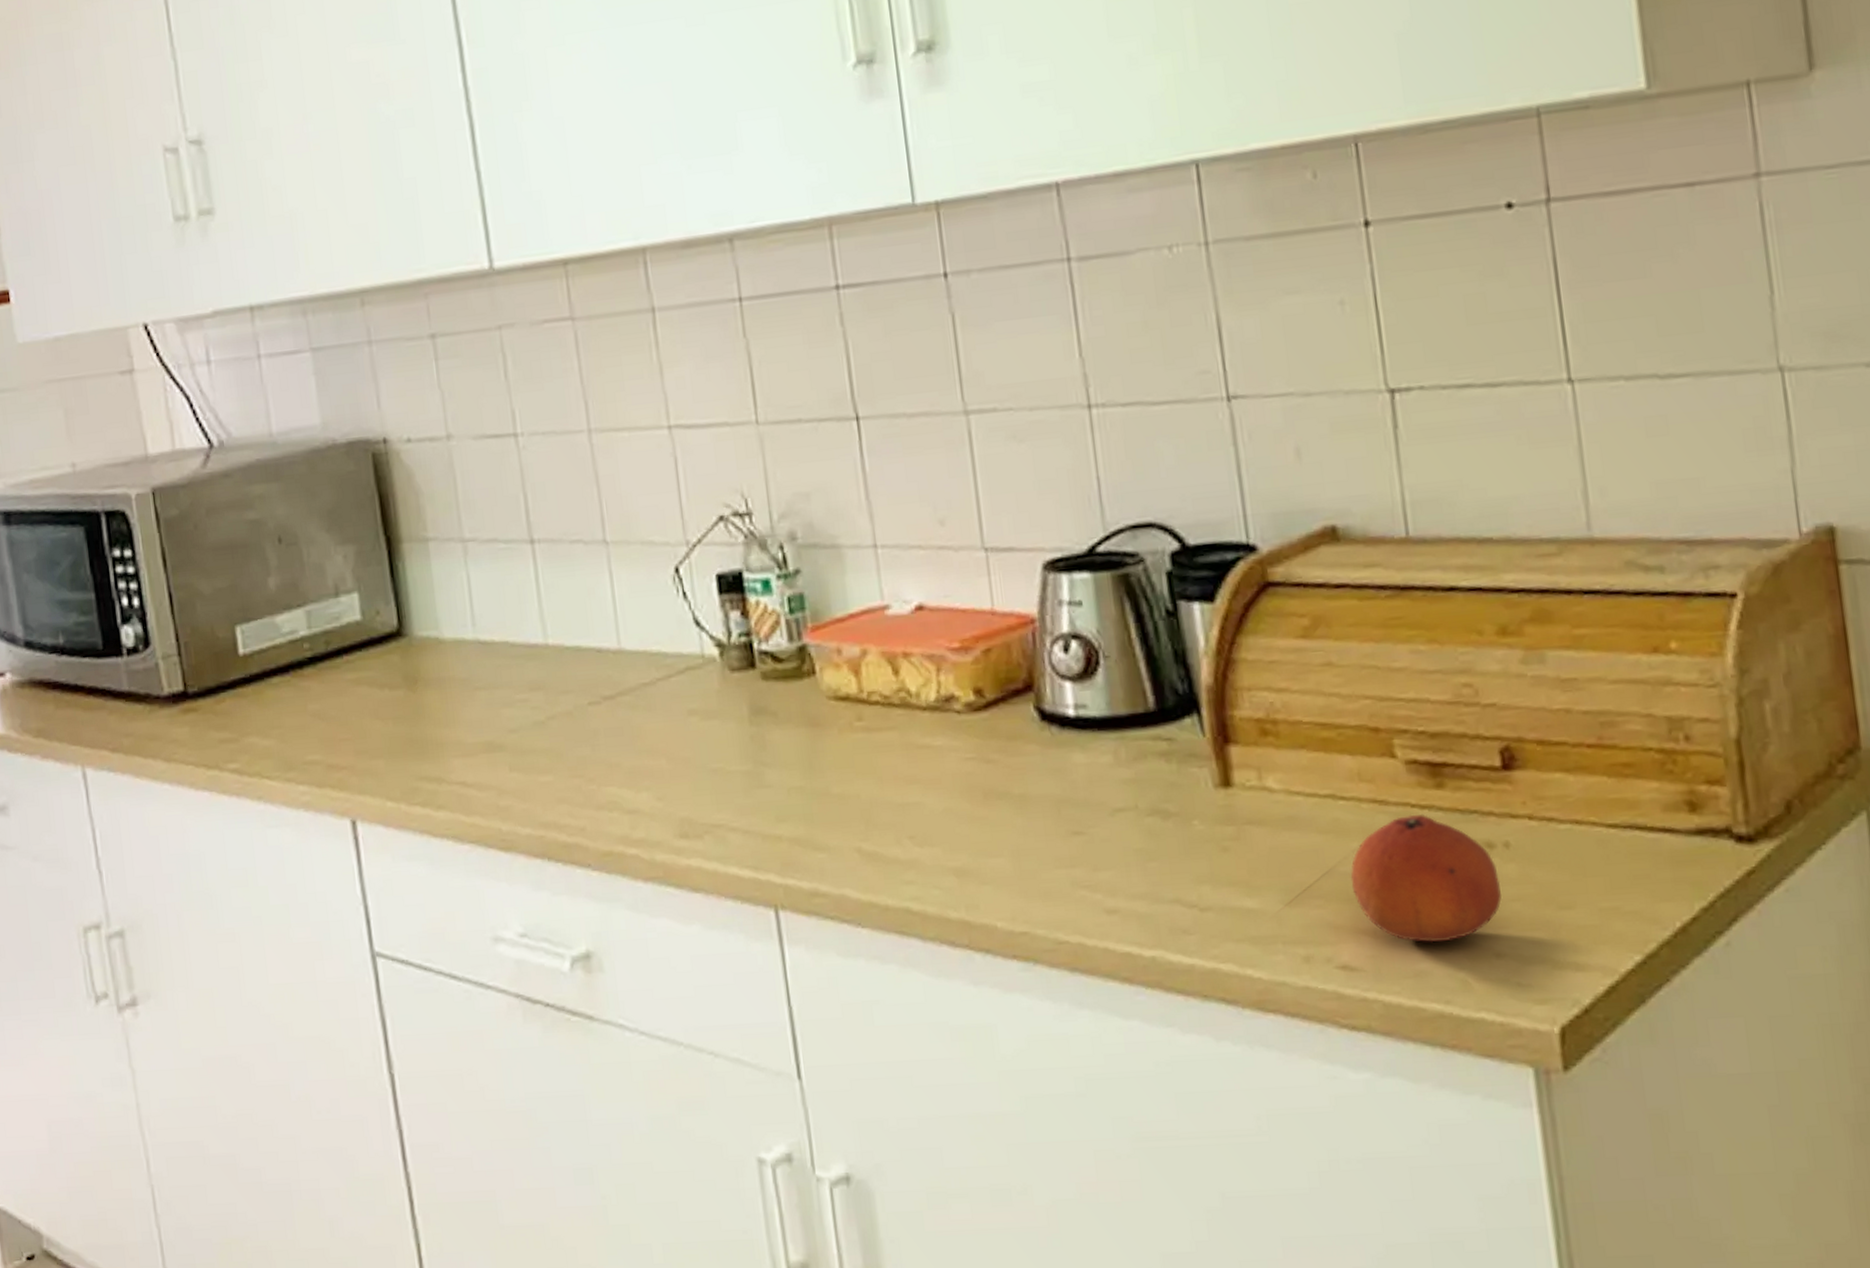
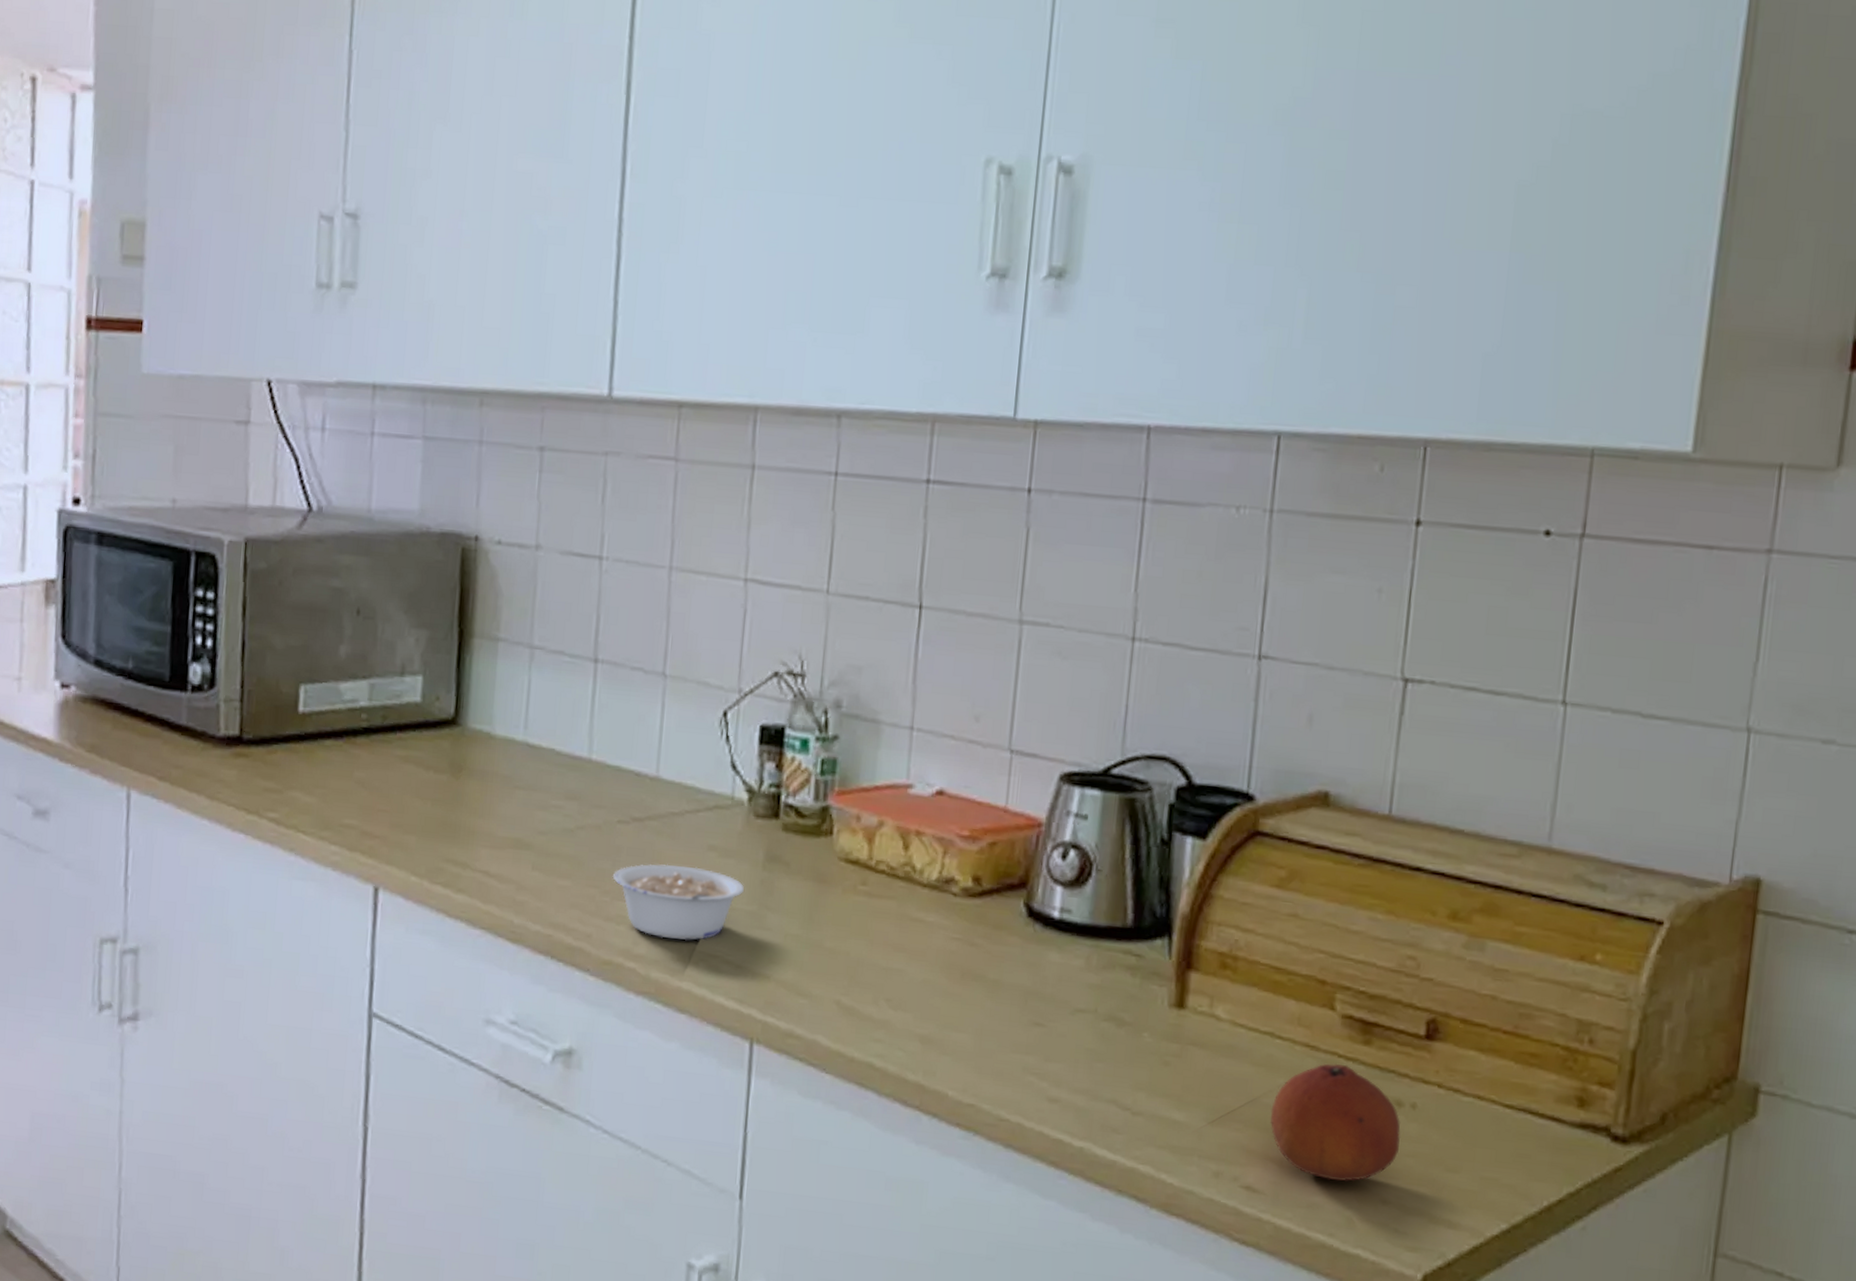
legume: none [594,735,735,817] -> present [612,864,744,941]

